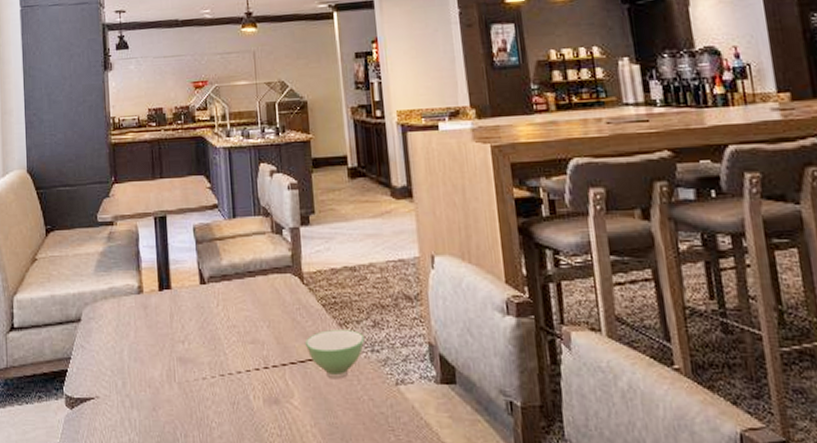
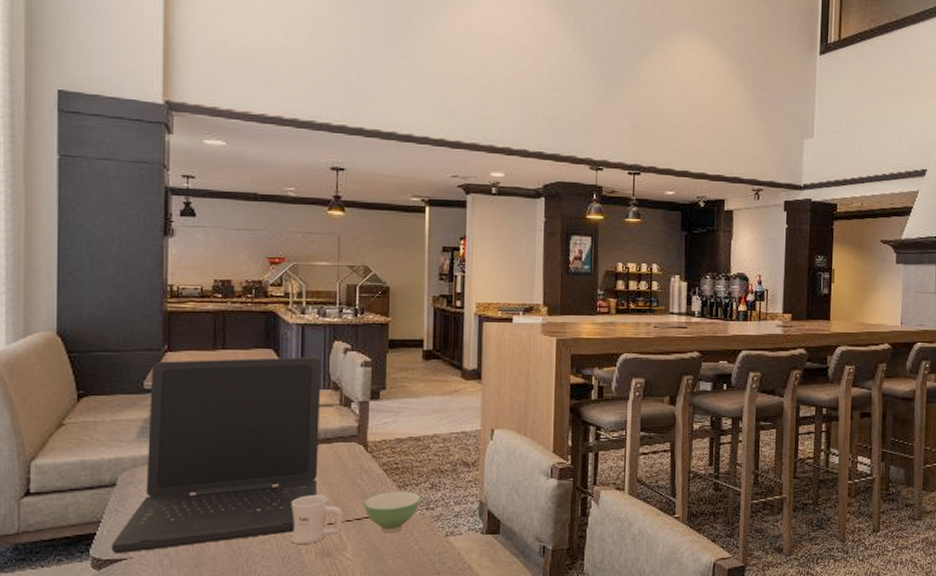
laptop: none [80,181,258,393] -> present [111,356,322,554]
mug: none [234,333,287,390] -> present [290,495,343,545]

